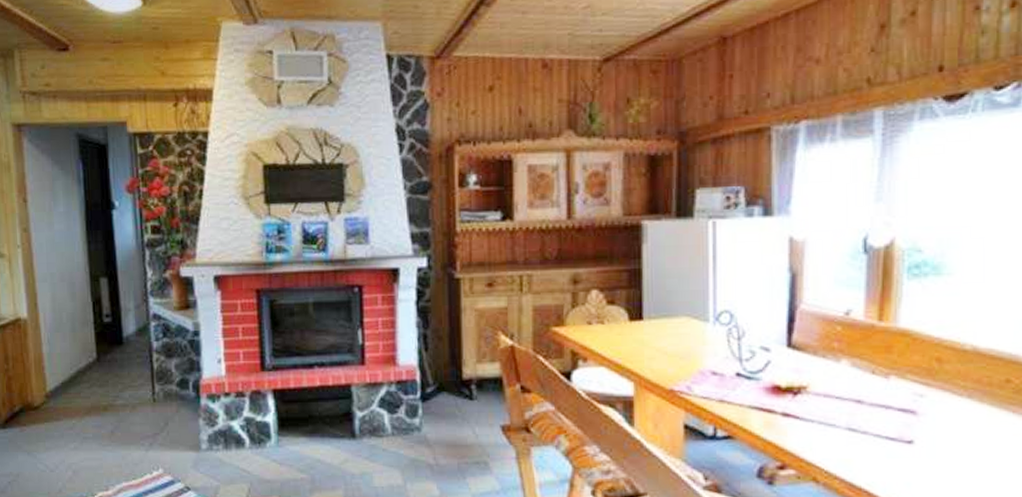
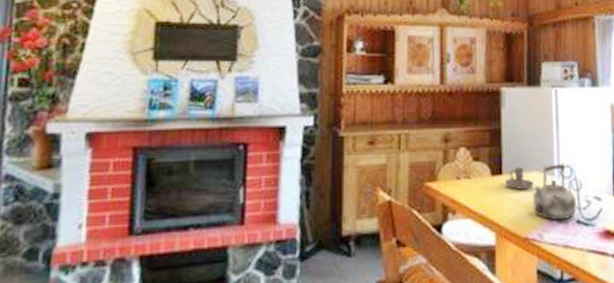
candle holder: none [645,311,682,336] -> present [504,167,533,189]
kettle: none [680,308,737,372] -> present [533,163,577,221]

